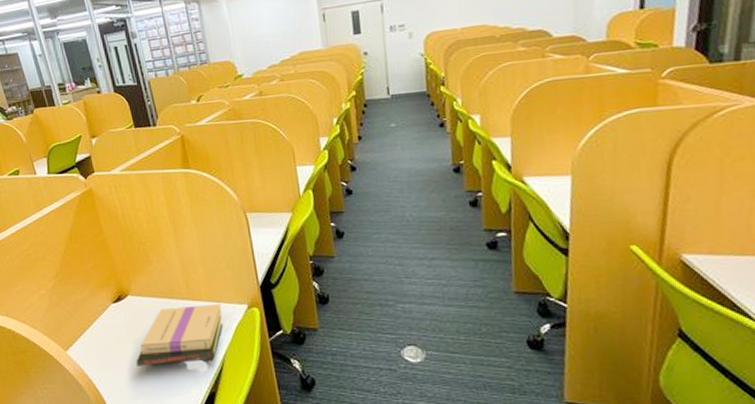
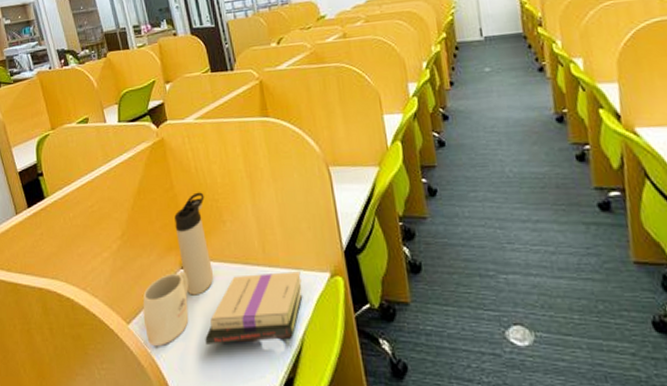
mug: none [78,305,121,369] -> present [142,271,189,347]
thermos bottle: none [104,236,143,326] -> present [174,192,214,296]

